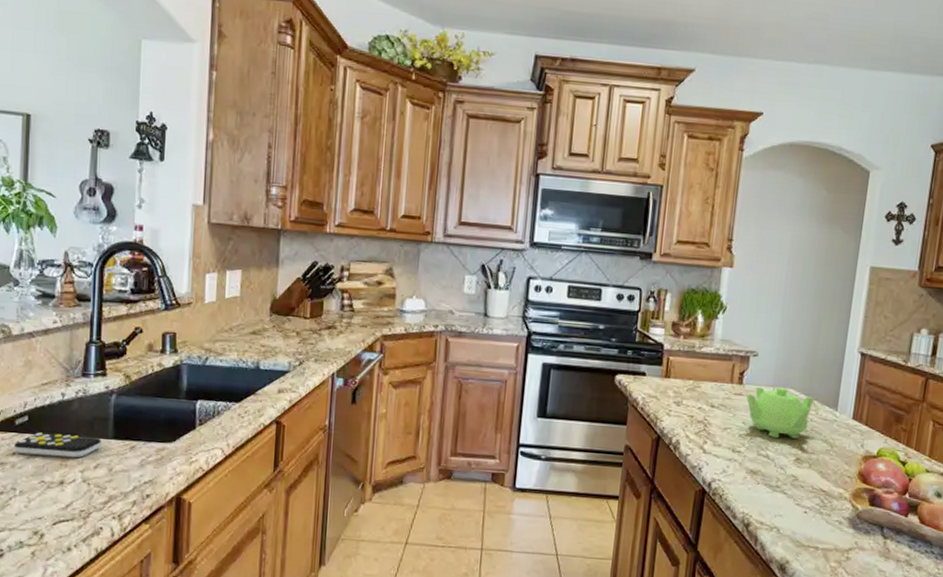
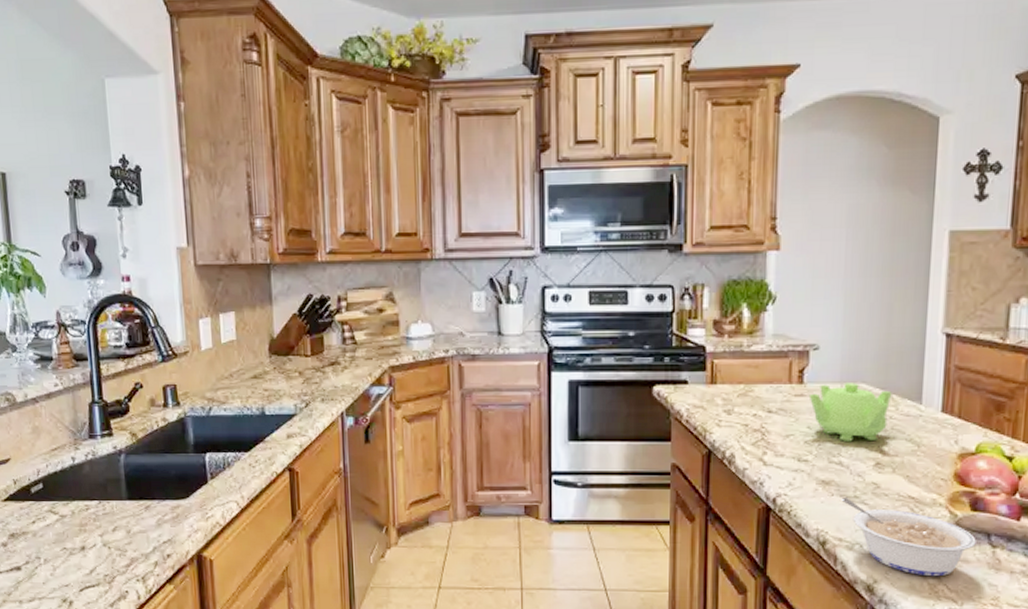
remote control: present [13,432,102,458] -> none [32,499,117,522]
legume: none [765,487,872,561] -> present [841,498,976,577]

